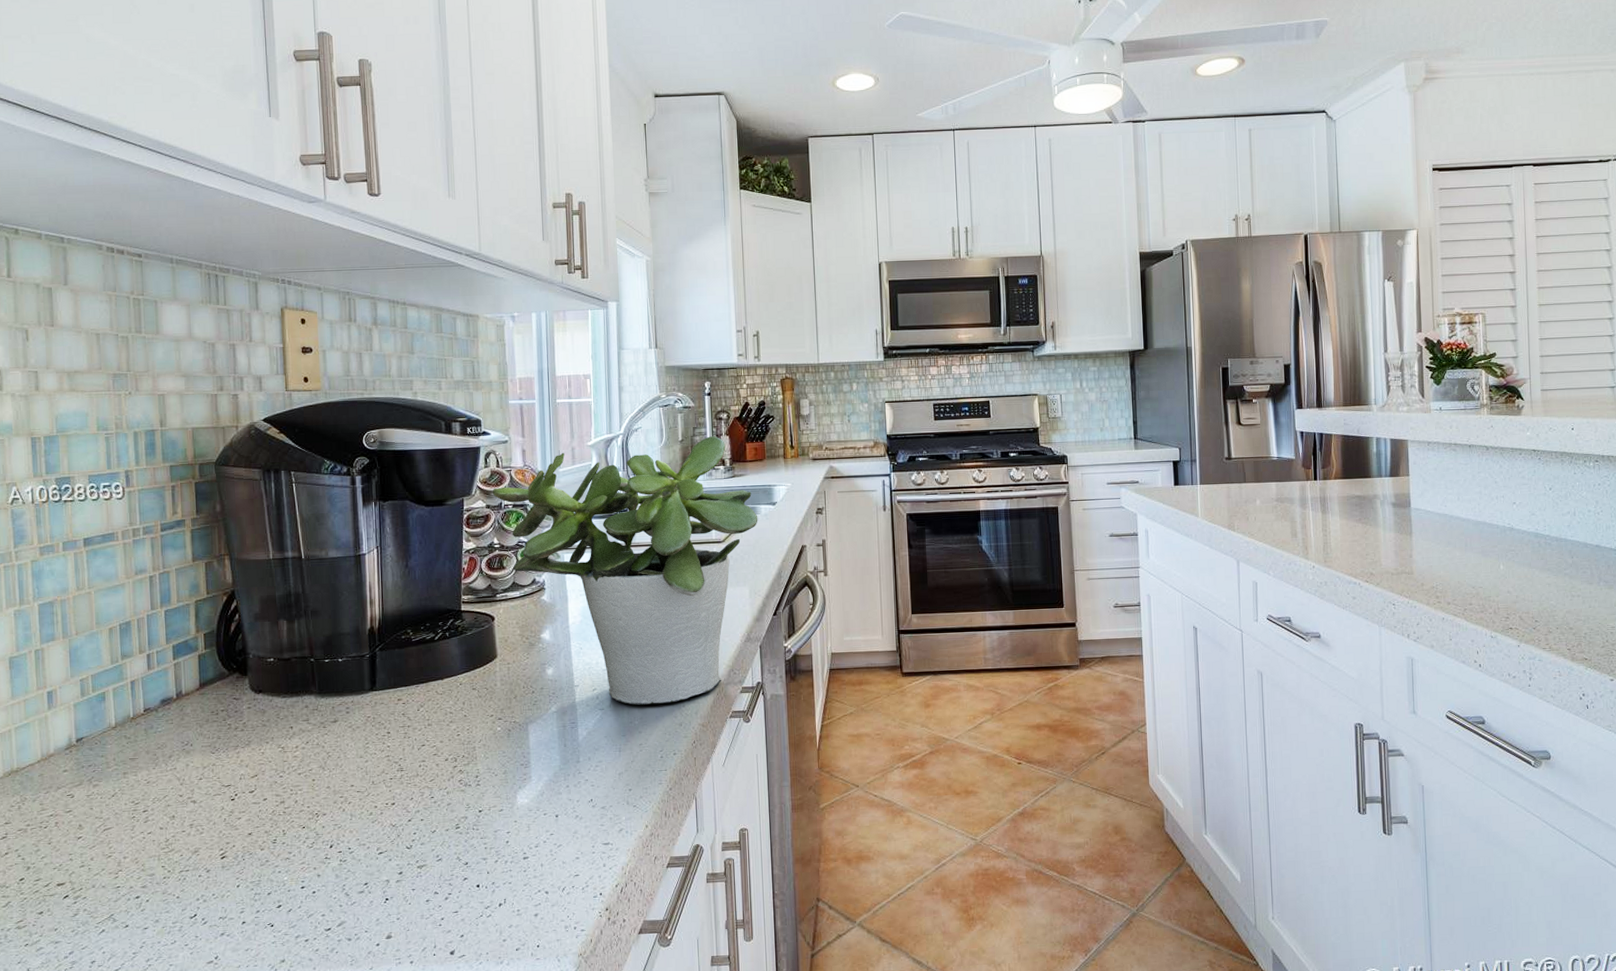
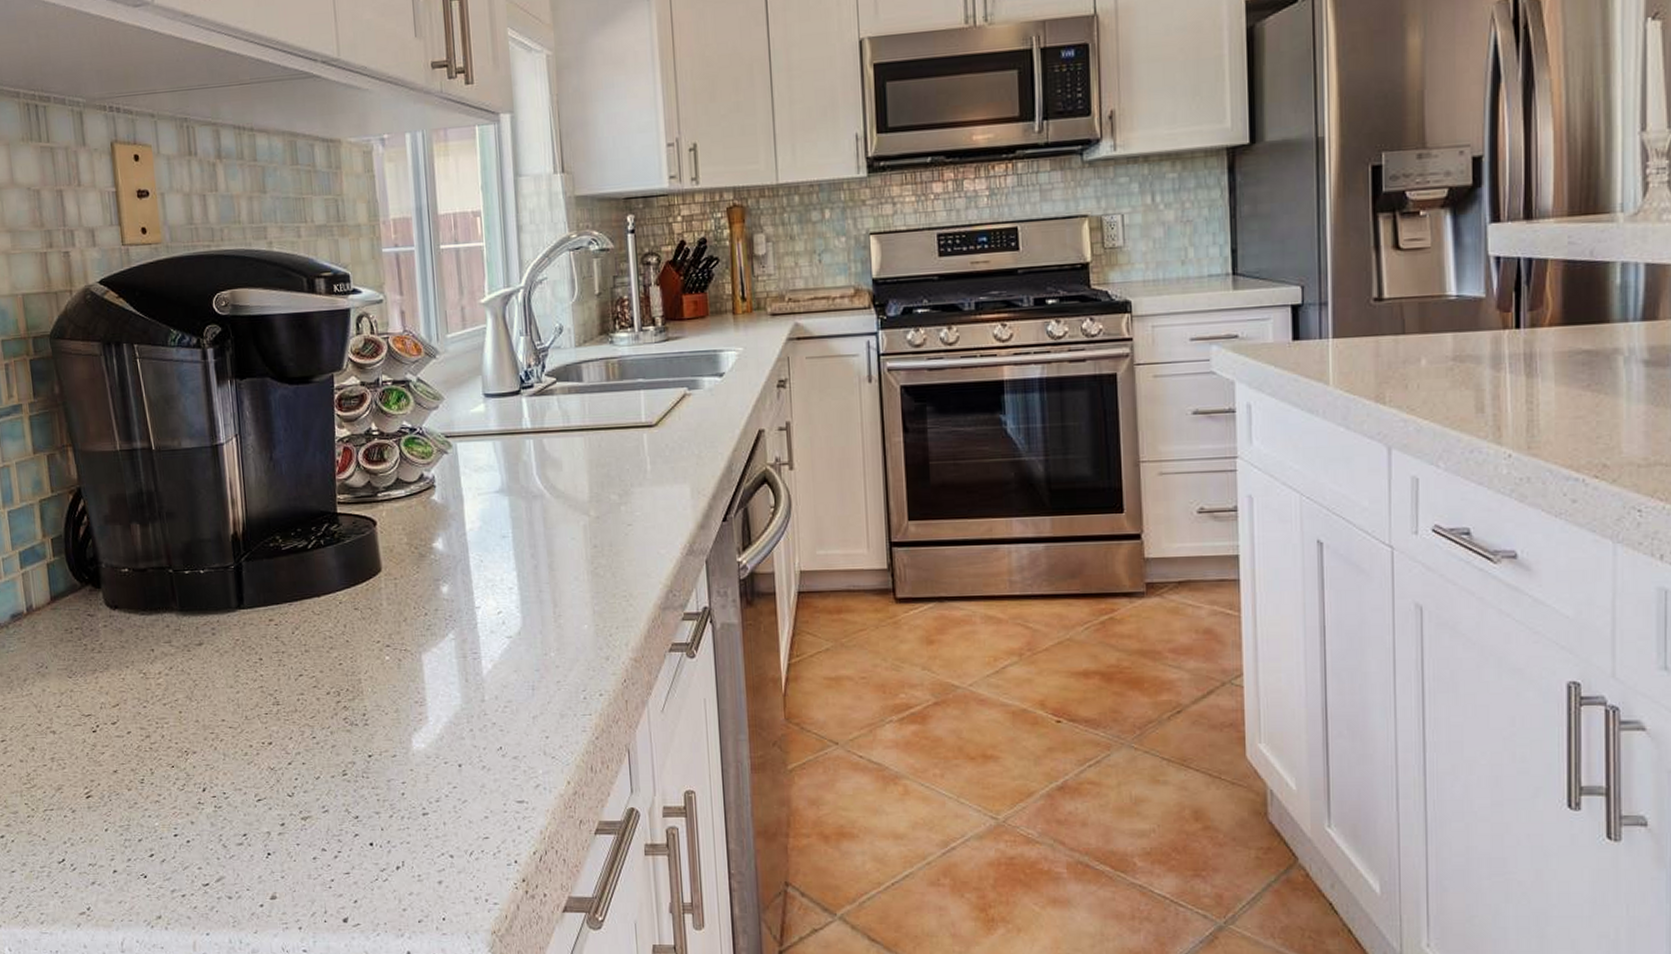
potted plant: present [492,436,758,706] -> none [366,287,701,634]

